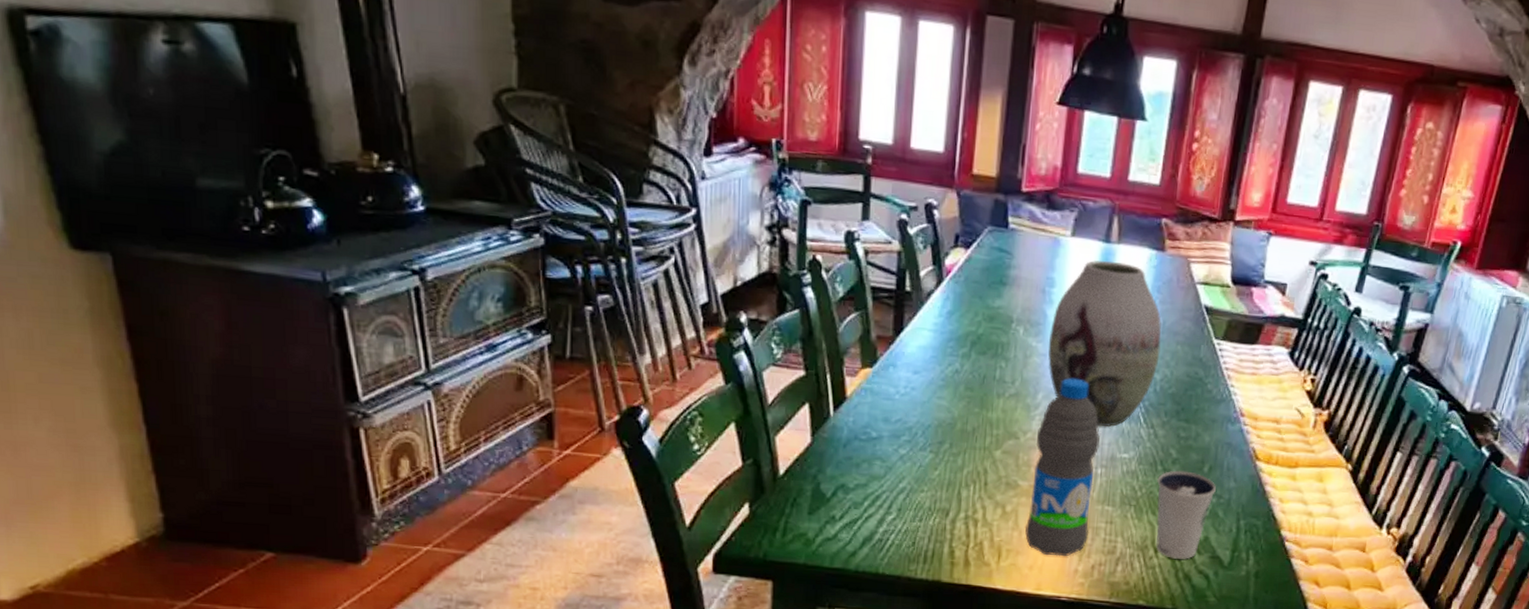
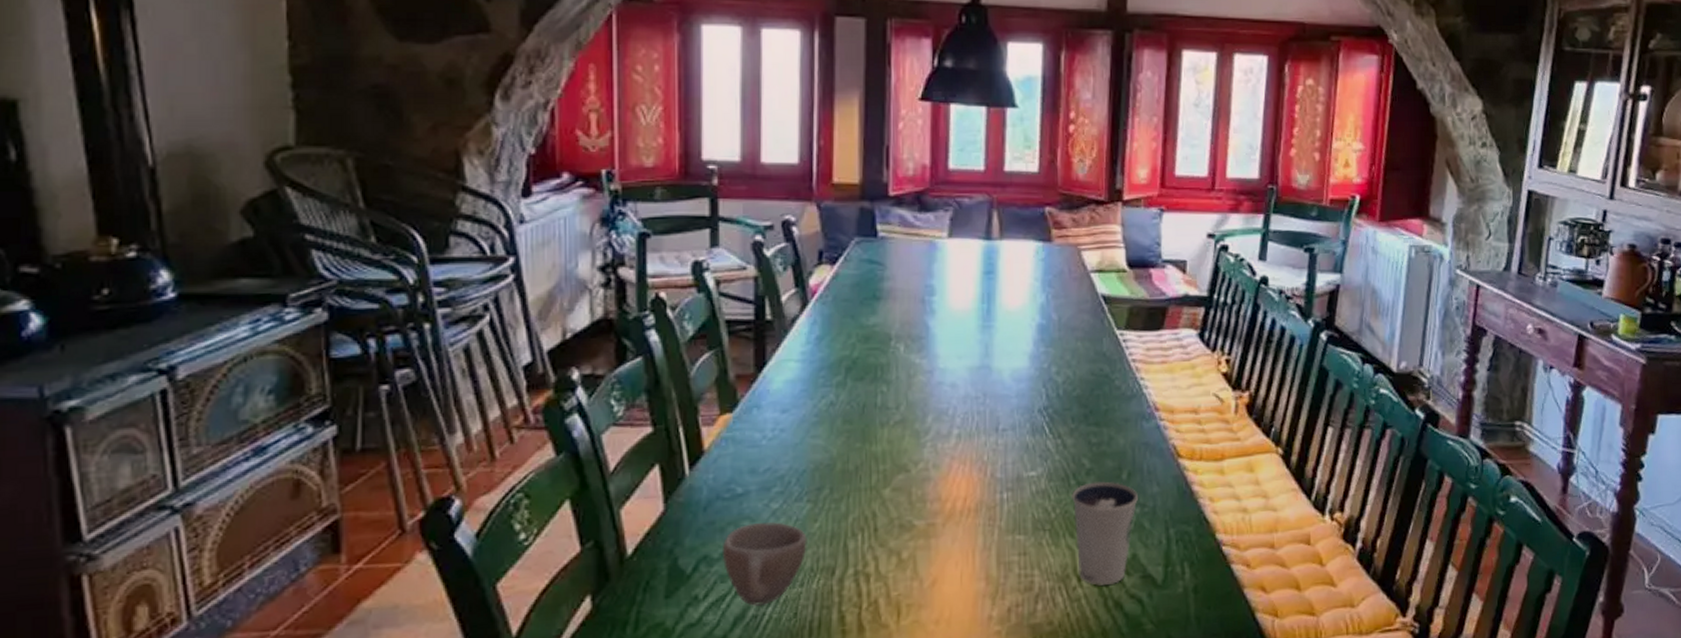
cup: none [857,464,928,532] -> present [723,522,807,606]
water bottle: present [1024,378,1100,557] -> none [925,394,1002,605]
vase: present [1048,260,1162,428] -> none [933,259,1059,445]

